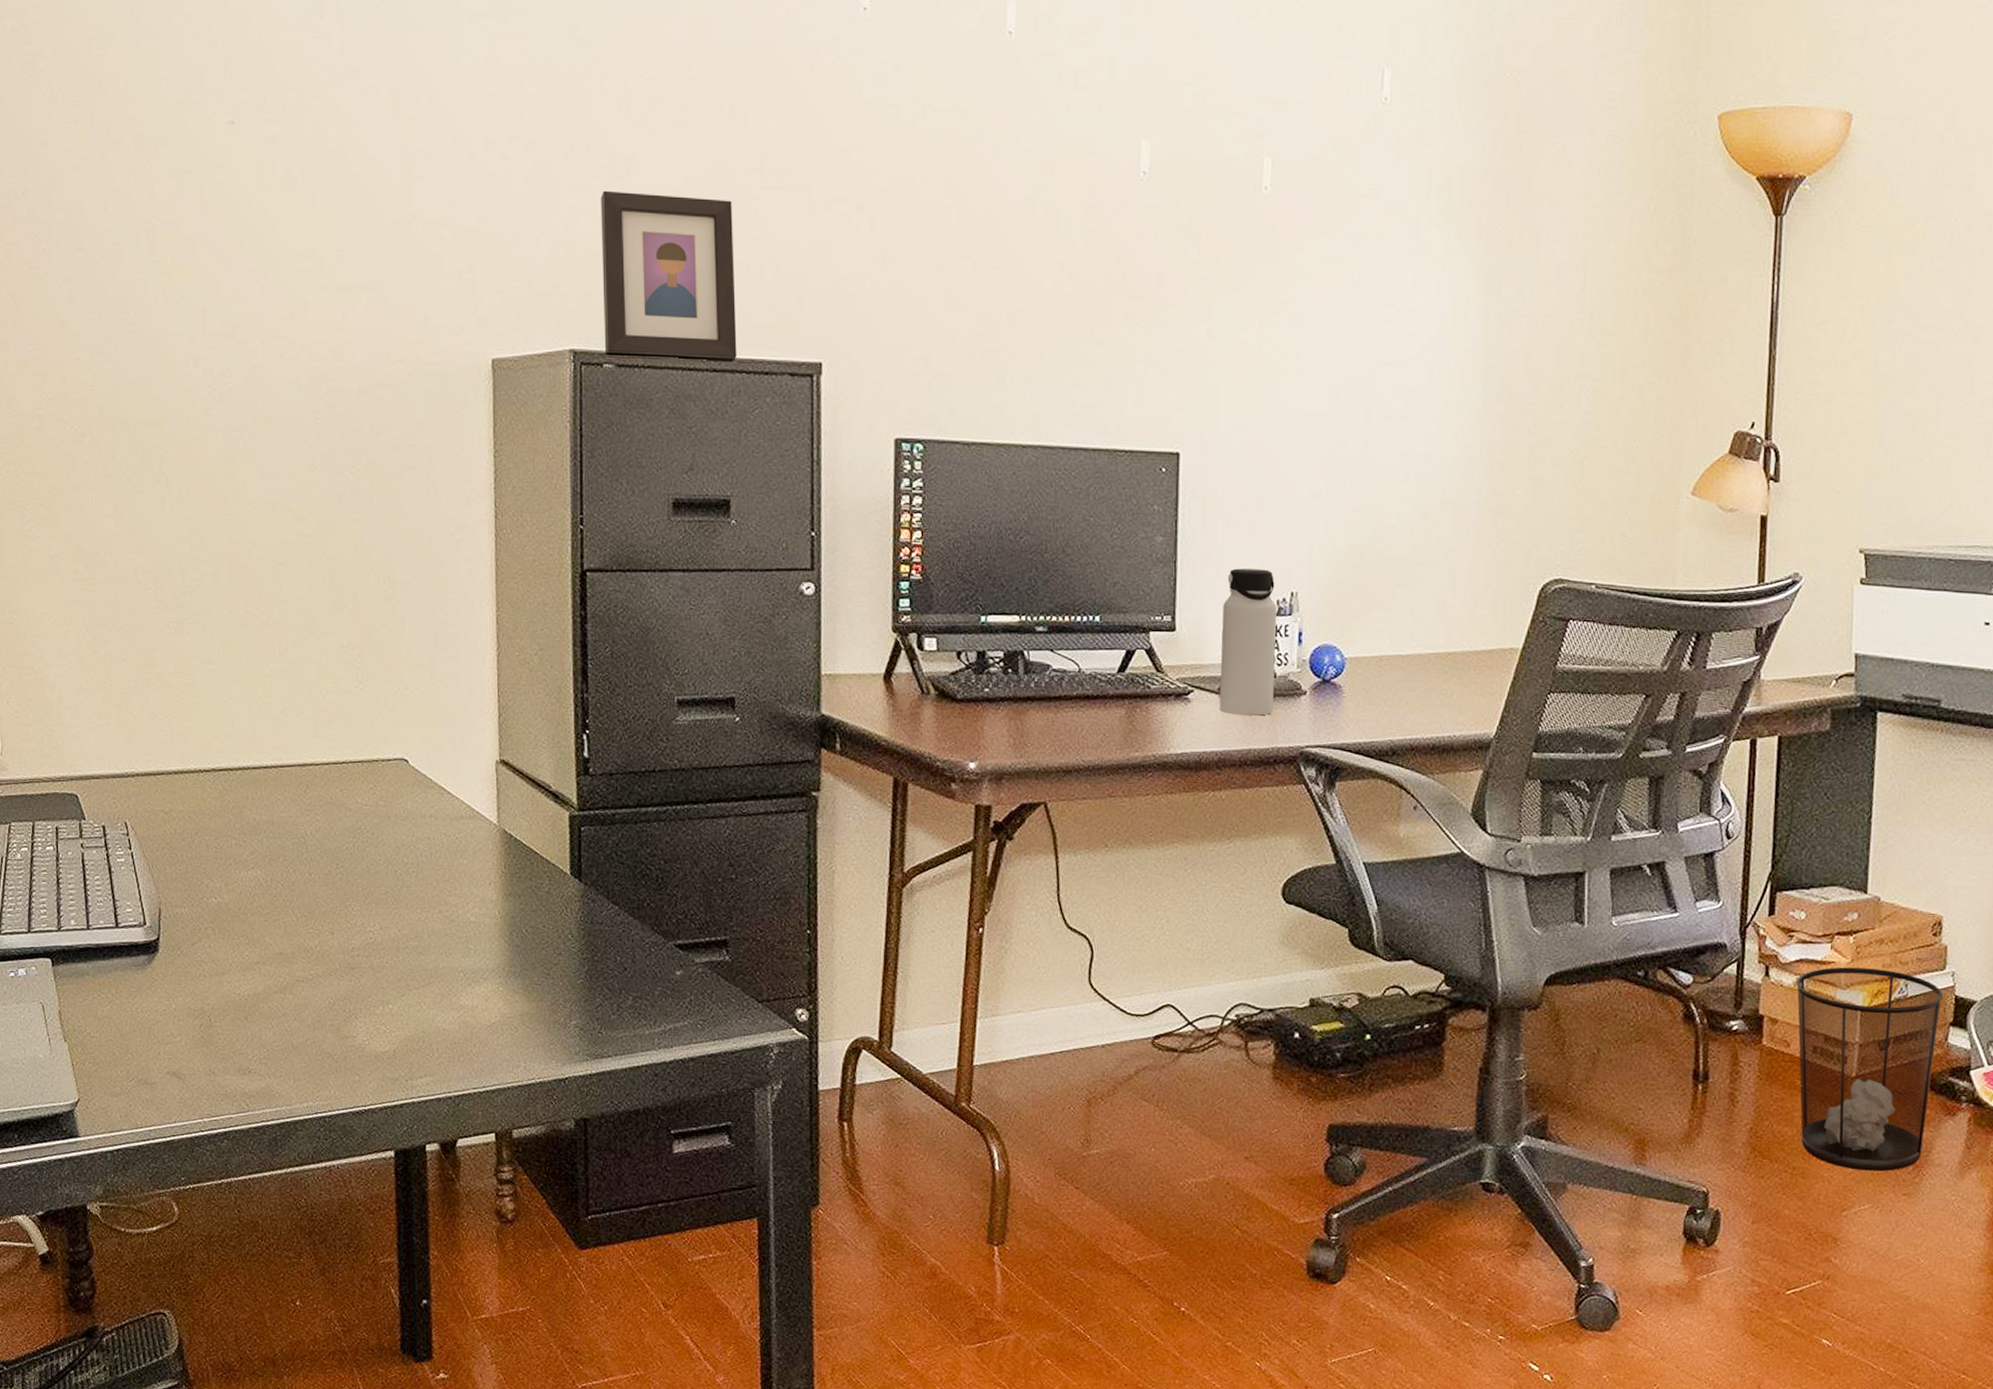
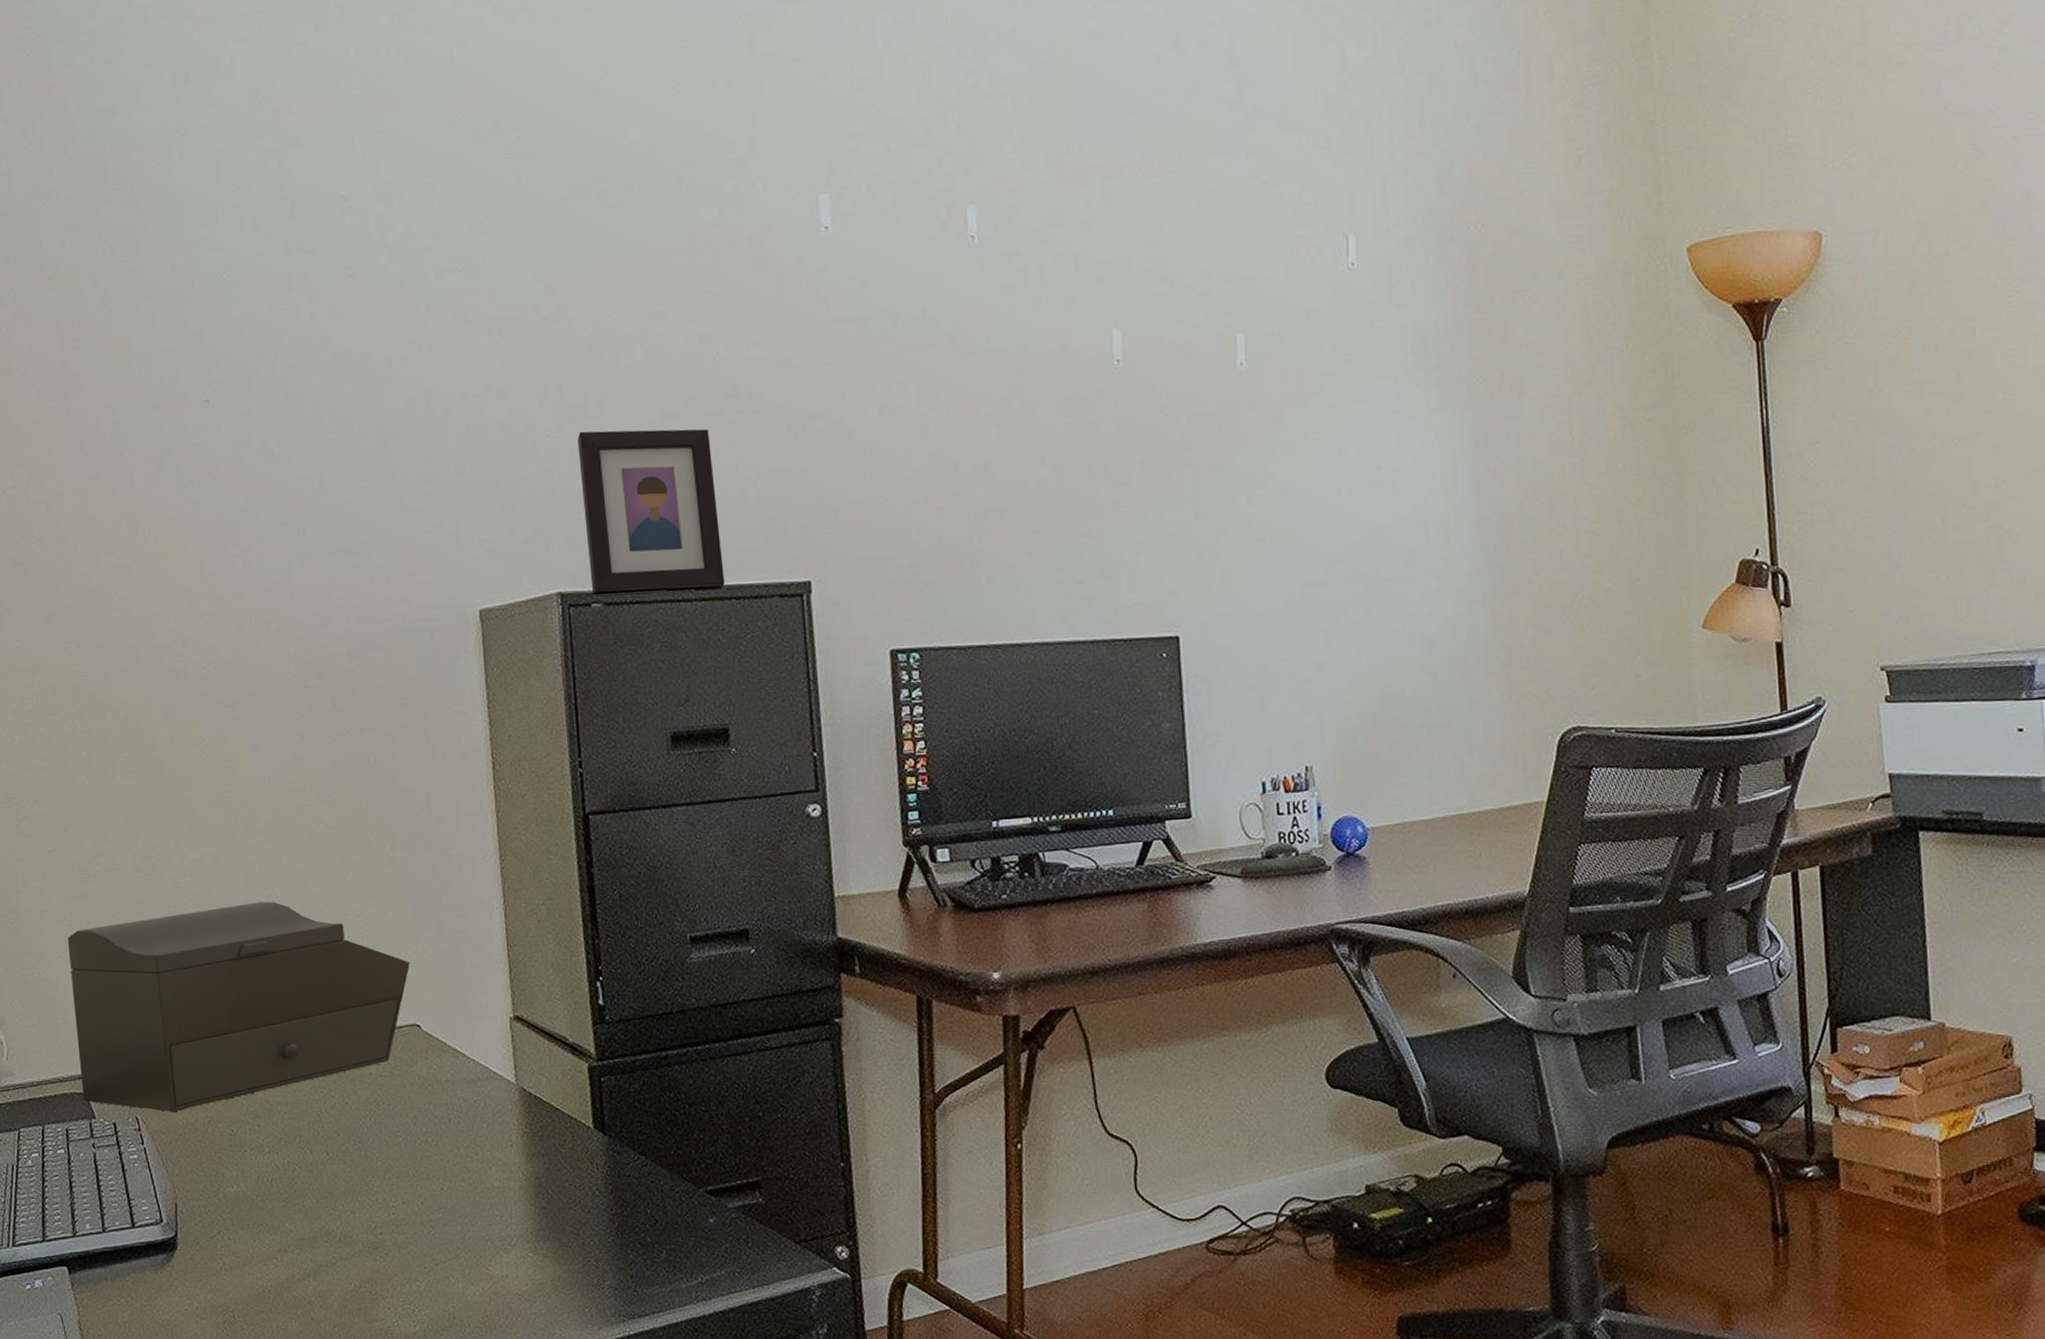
sewing box: none [66,625,401,821] -> present [67,901,410,1112]
water bottle: present [1220,568,1277,716] -> none [1237,746,1299,898]
waste bin: present [1795,967,1943,1172] -> none [1867,1098,2023,1314]

